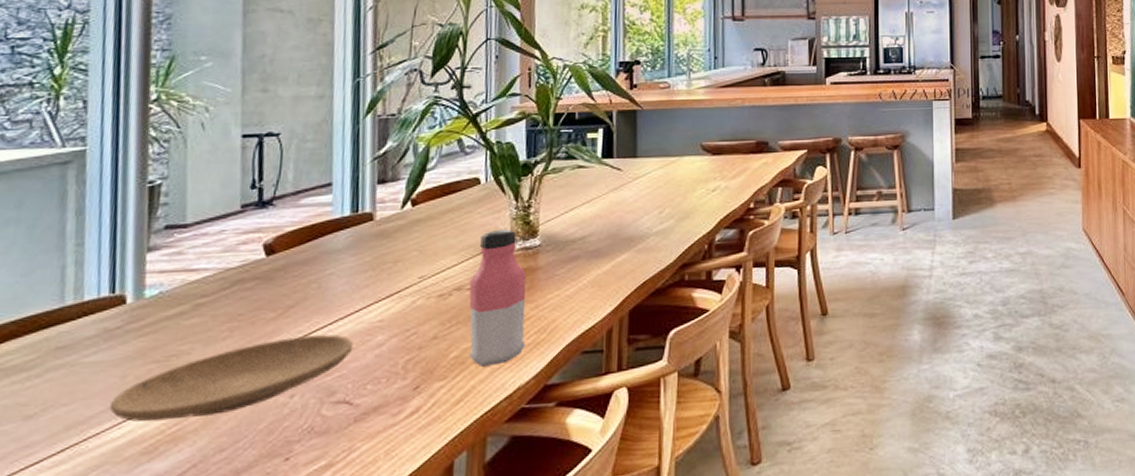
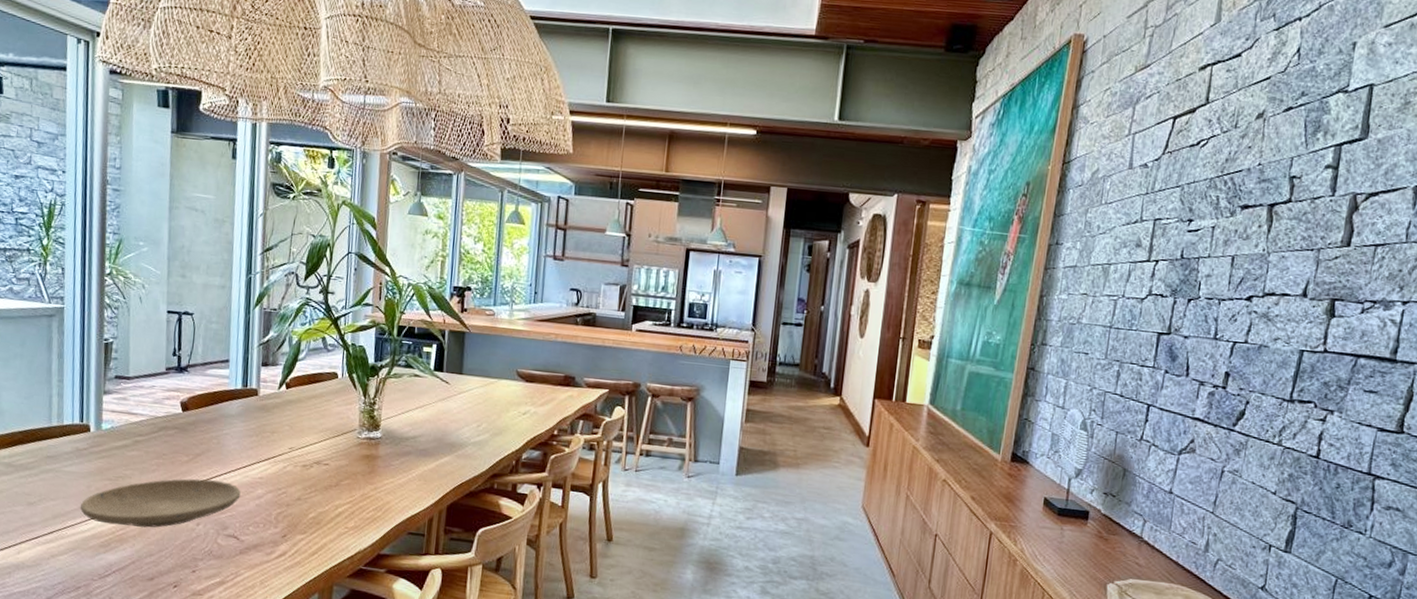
water bottle: present [469,228,526,367] -> none [323,418,369,530]

